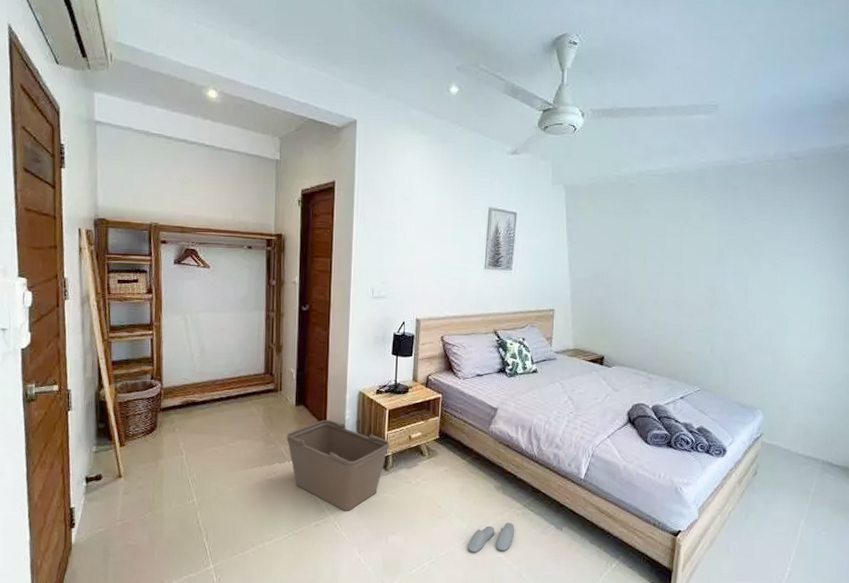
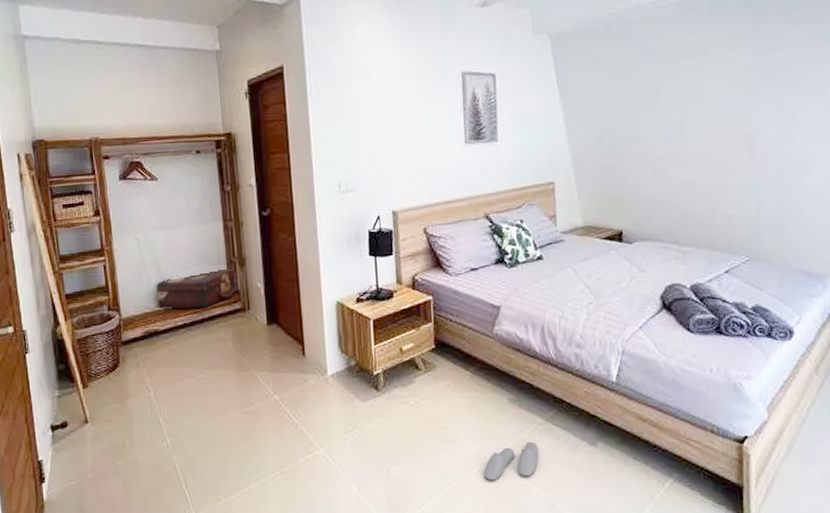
suitcase: none [198,353,276,387] -> present [156,269,242,310]
bicycle basket: present [286,419,390,511] -> none [261,337,379,442]

